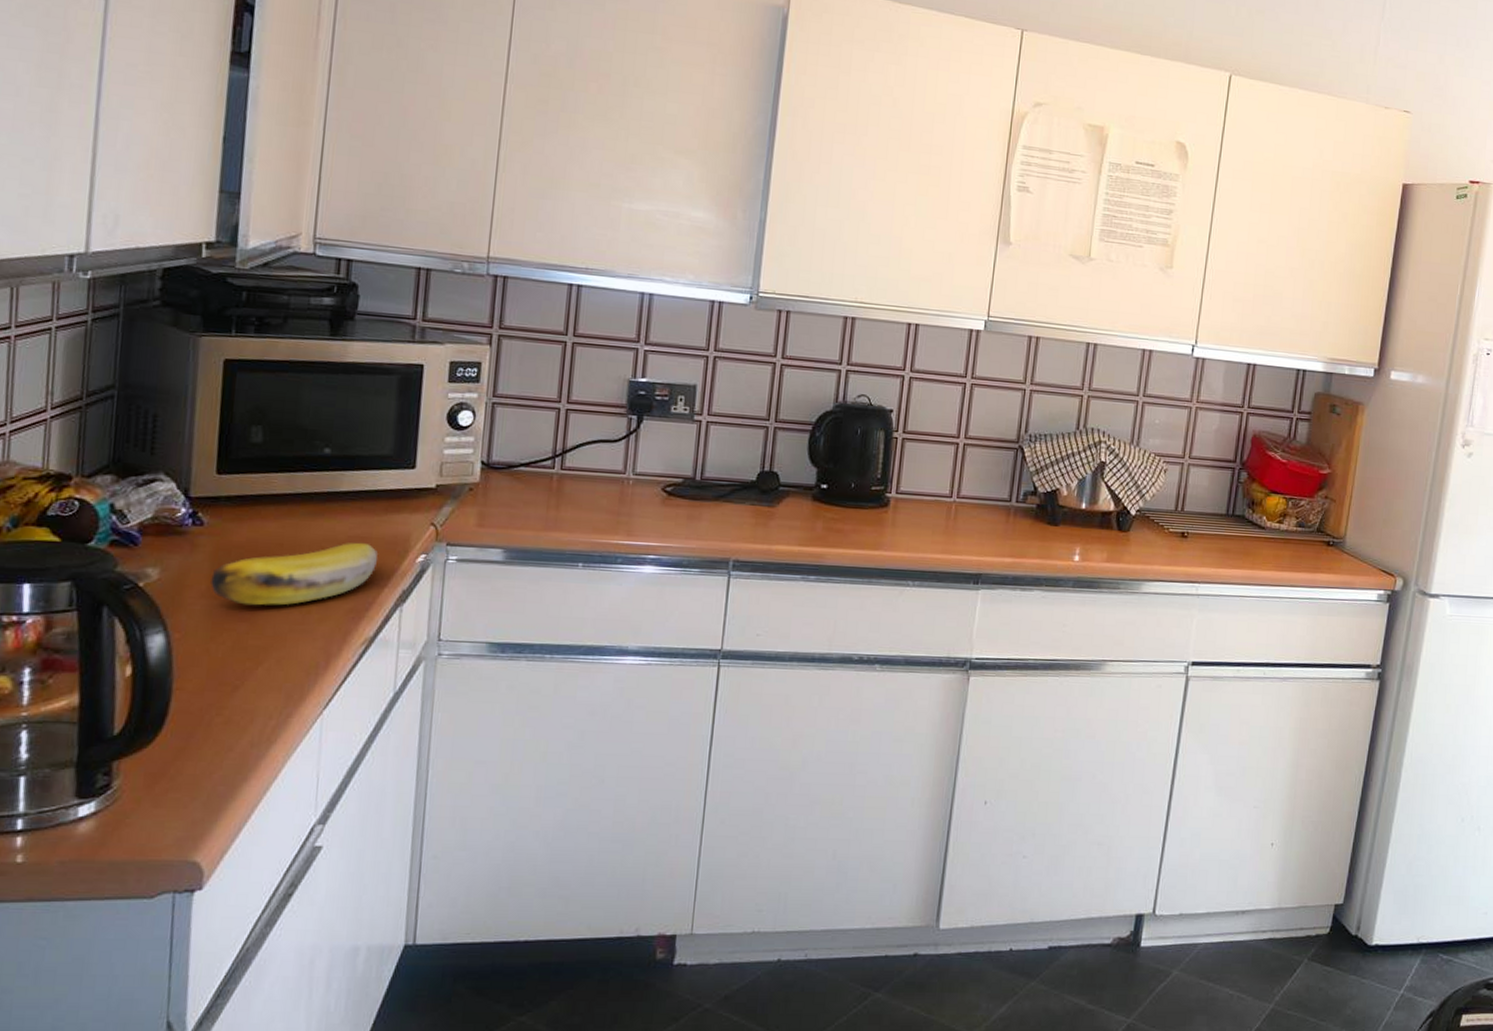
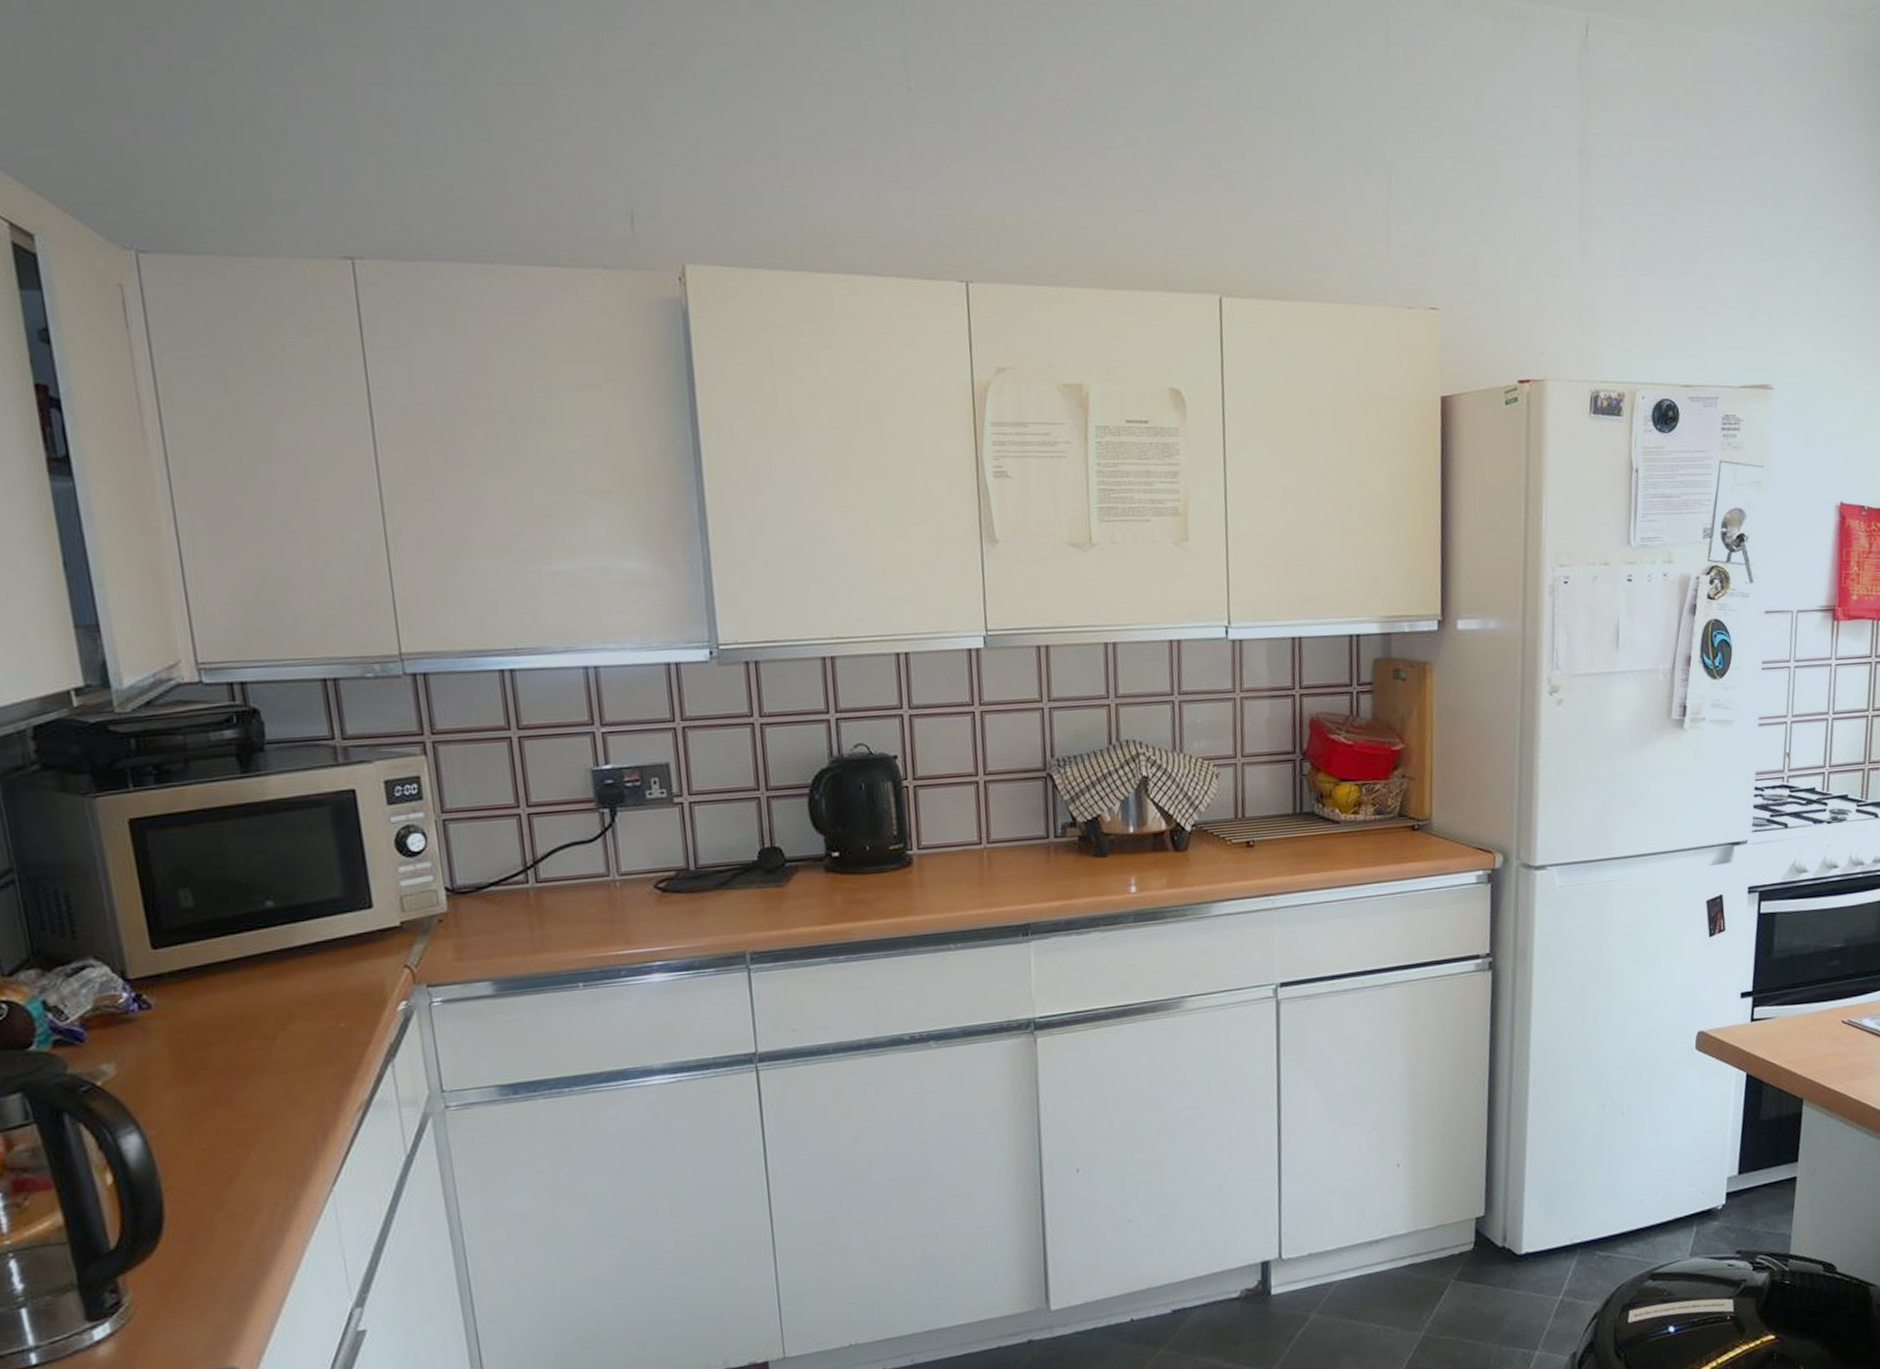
banana: present [210,542,378,606] -> none [174,998,355,1088]

